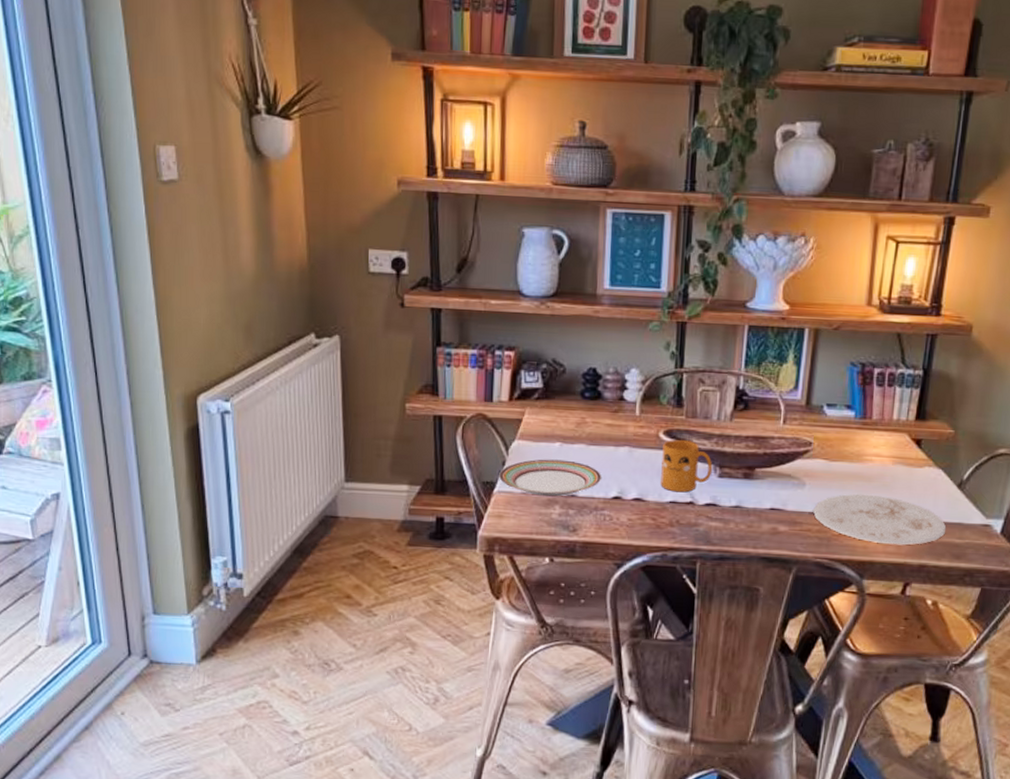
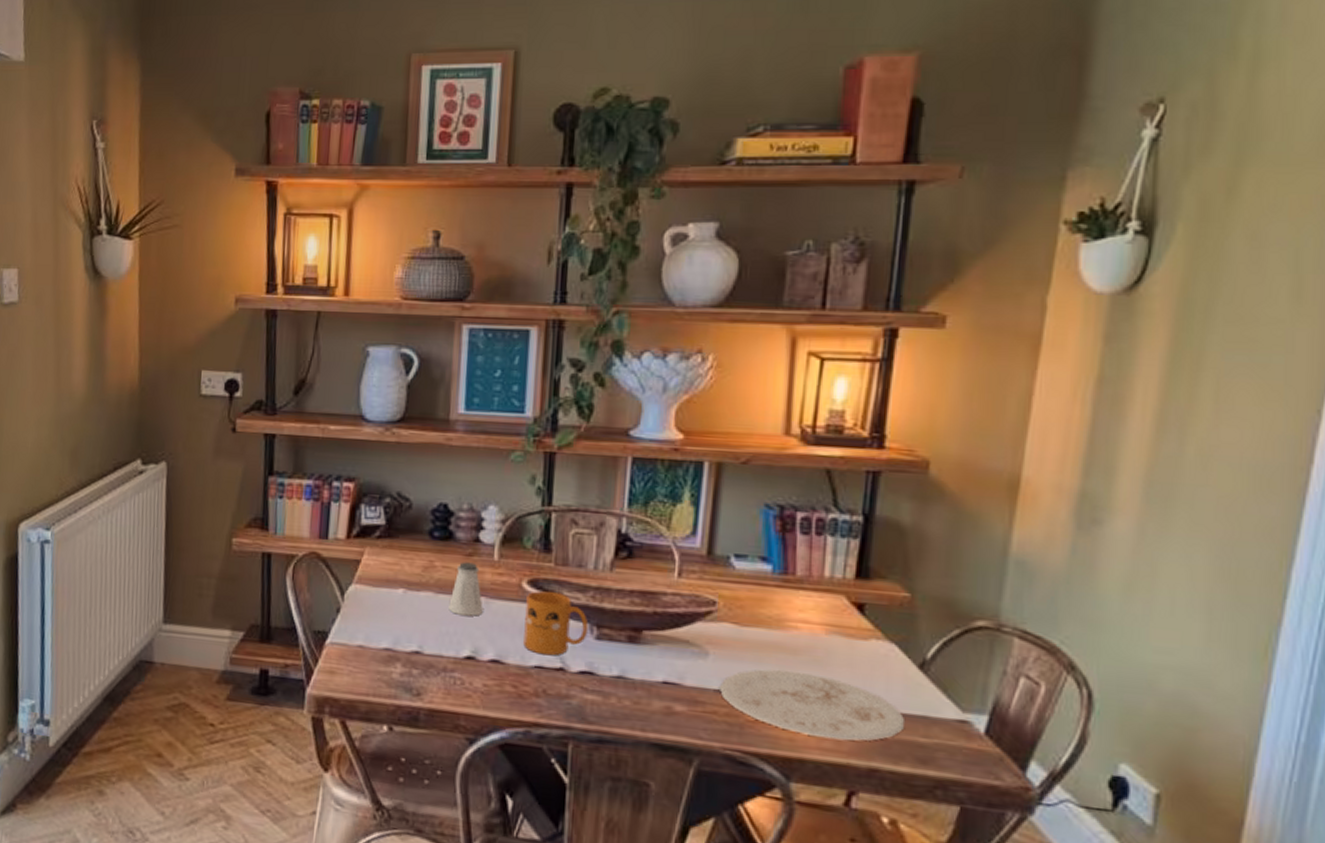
plate: present [499,459,601,497] -> none [332,607,452,653]
saltshaker: none [598,418,627,463] -> present [448,562,483,616]

